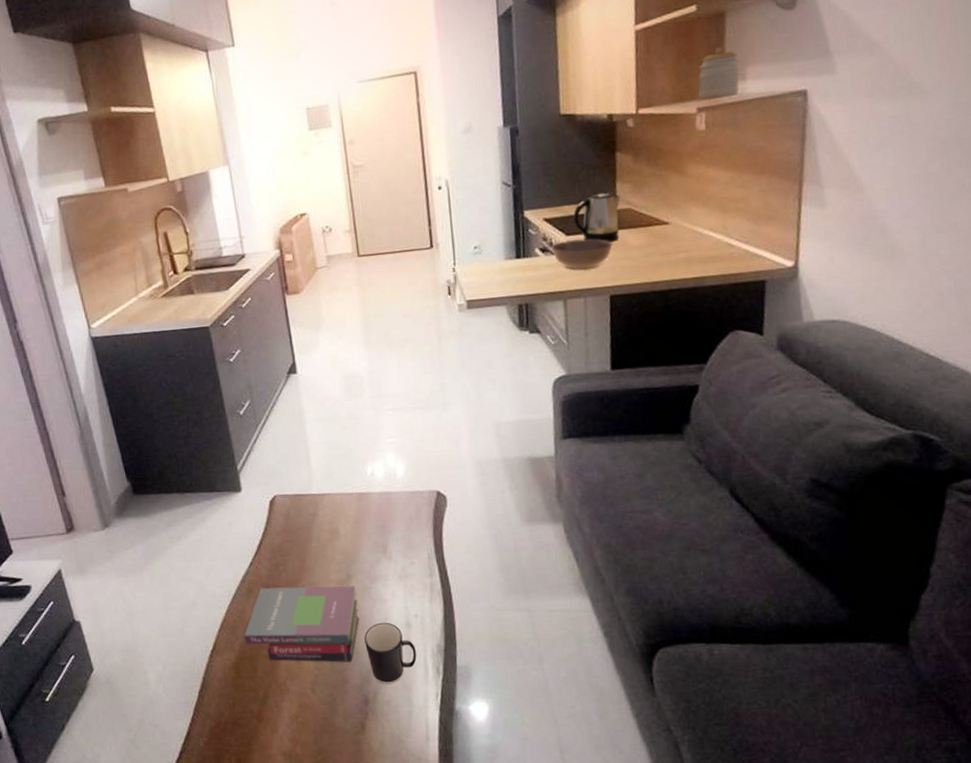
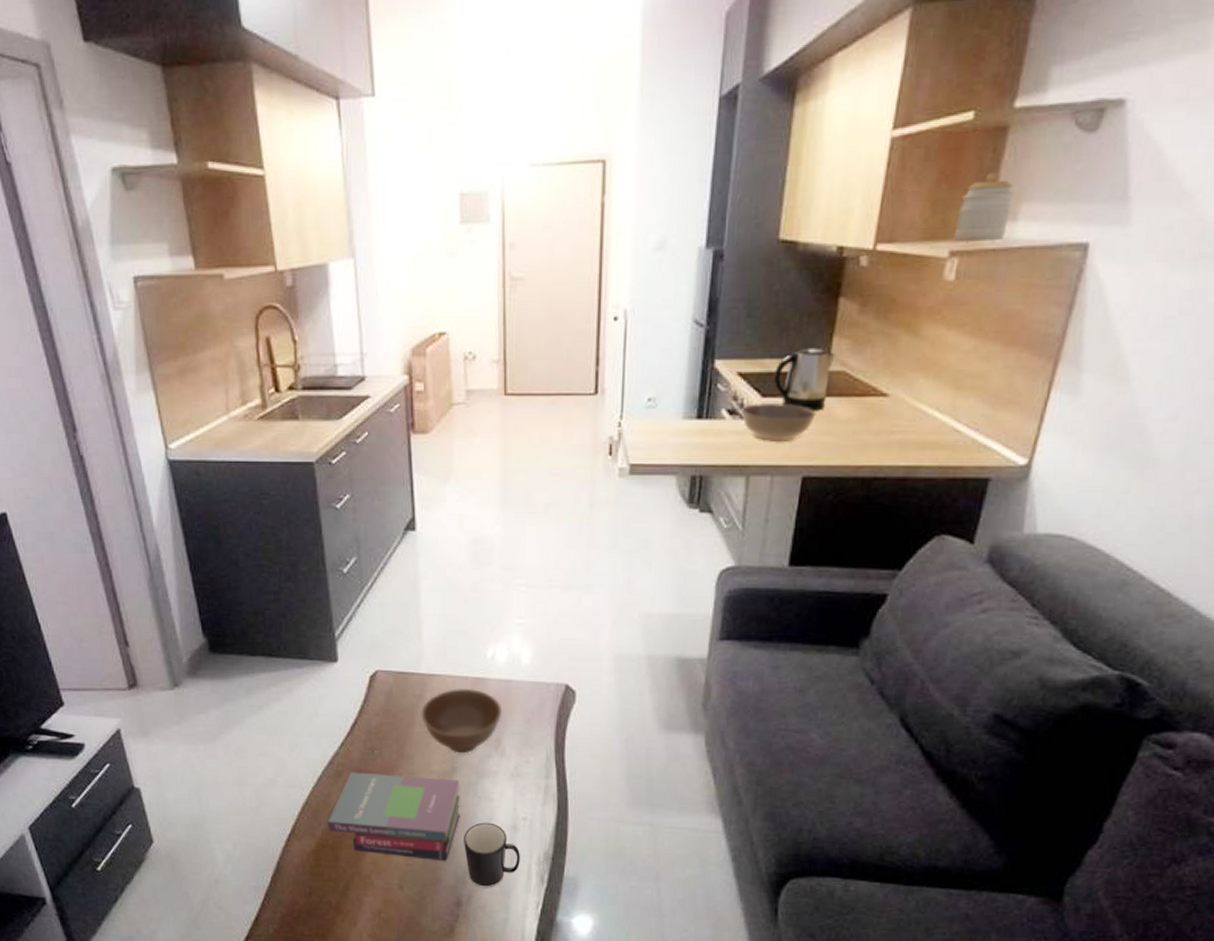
bowl: none [316,502,386,562] -> present [421,687,503,754]

